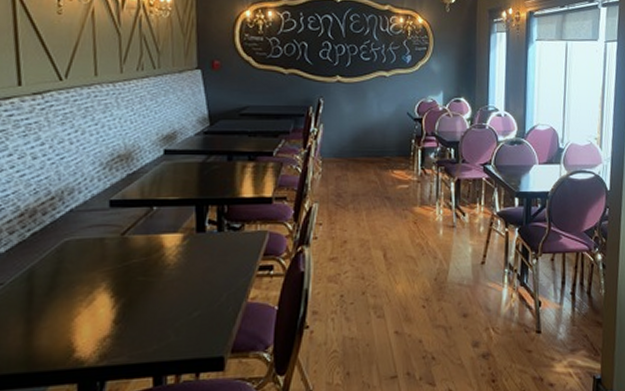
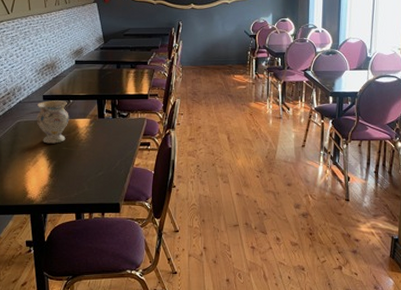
vase: none [96,207,151,272] -> present [36,100,69,144]

